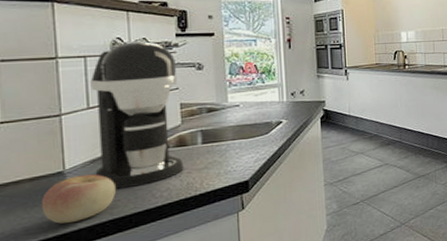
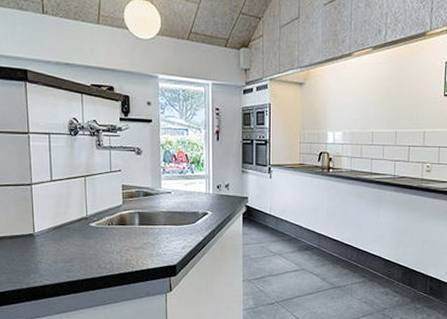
apple: present [41,174,116,224] -> none [18,239,71,278]
coffee maker: present [90,41,184,189] -> none [53,123,124,256]

